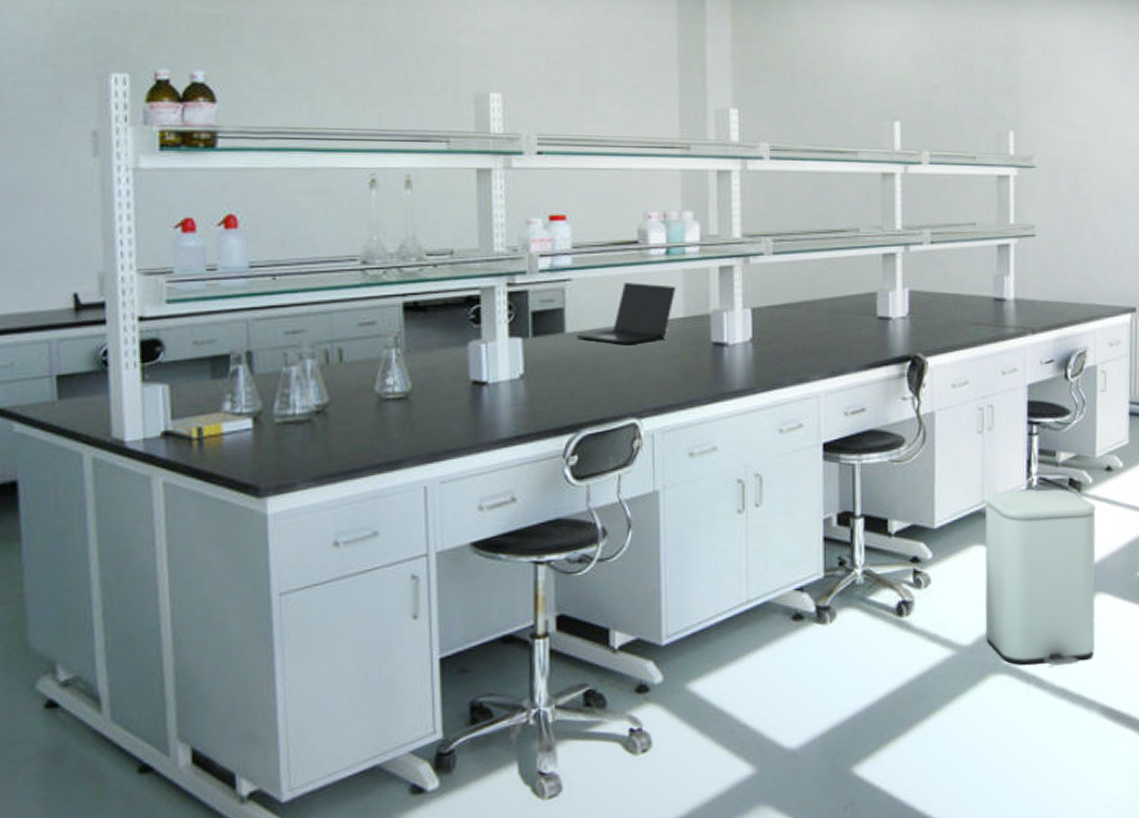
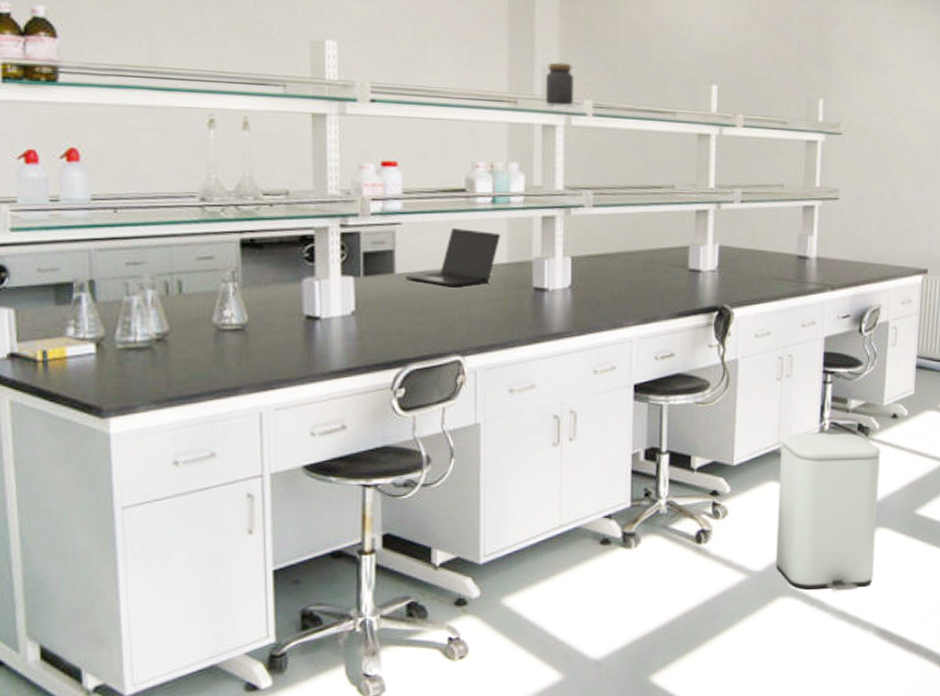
jar: none [720,105,750,150] -> present [546,62,574,106]

